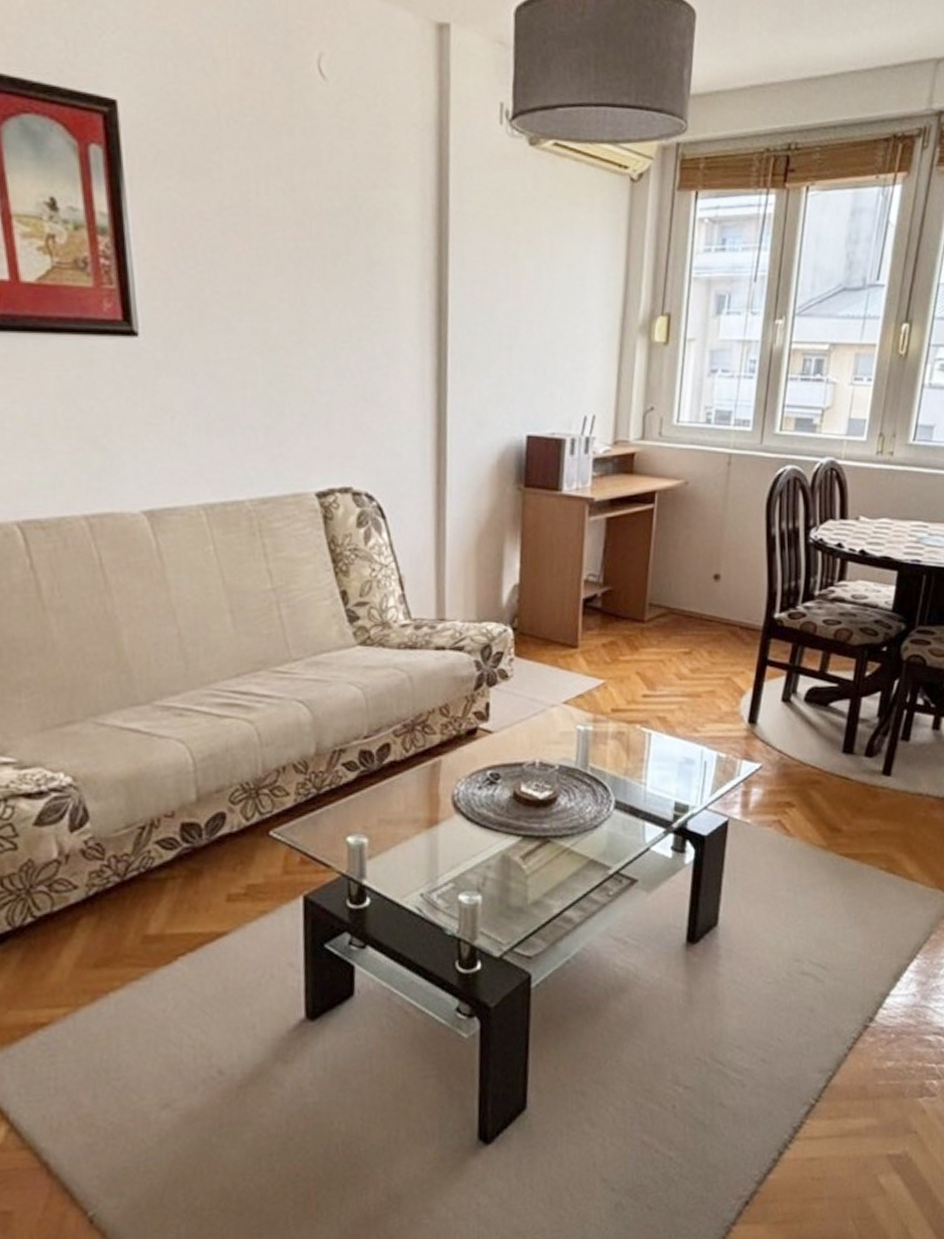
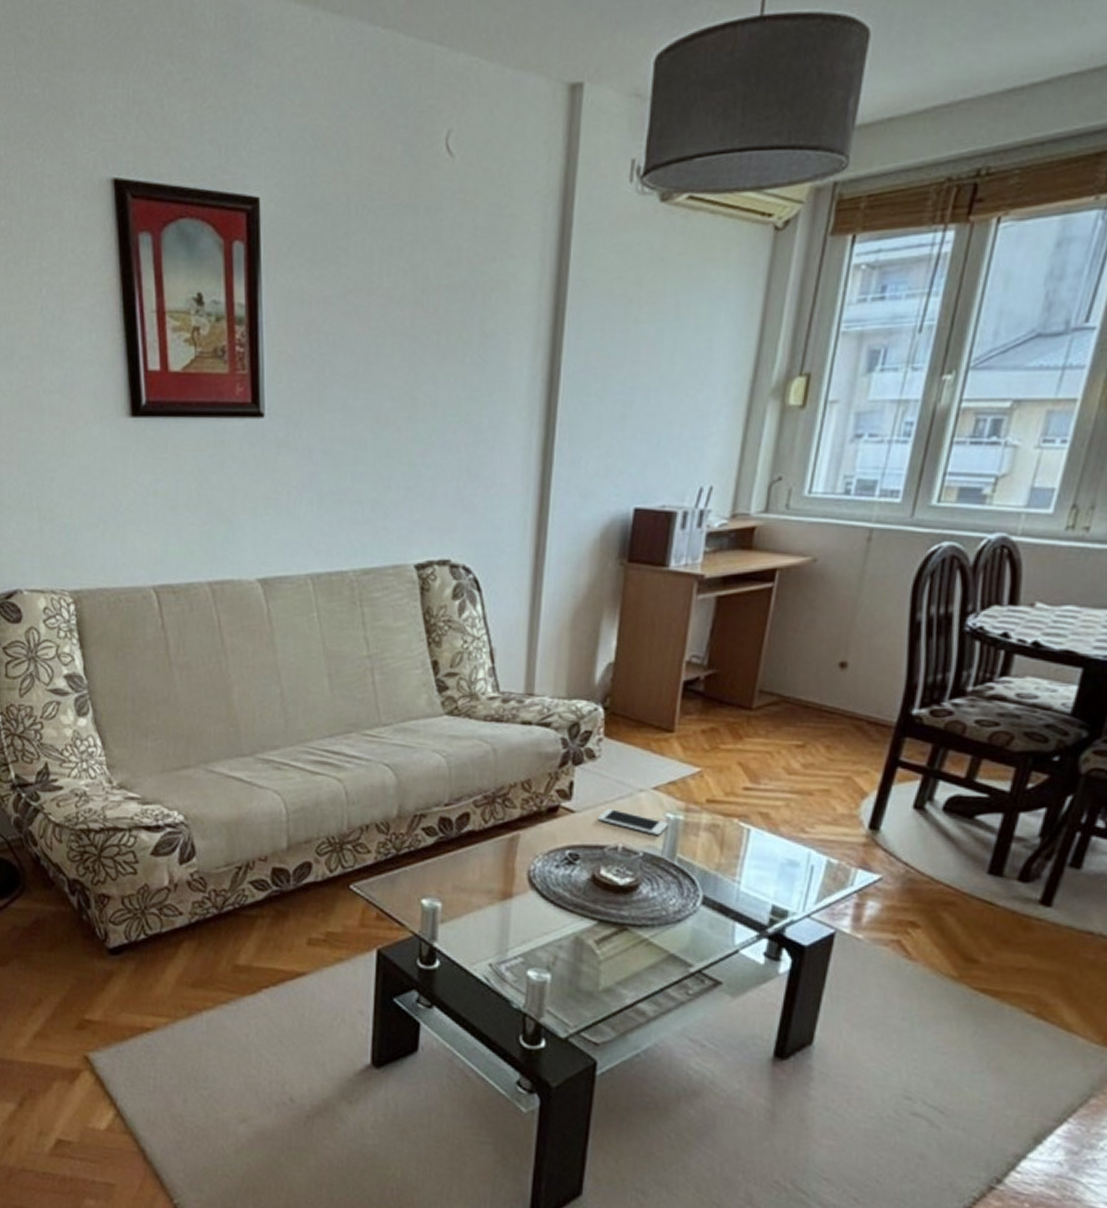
cell phone: none [515,725,580,748] -> present [598,808,669,836]

